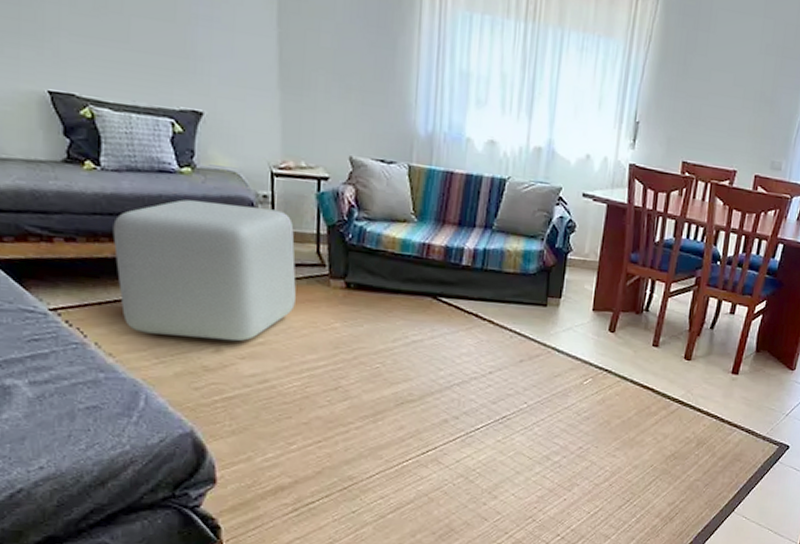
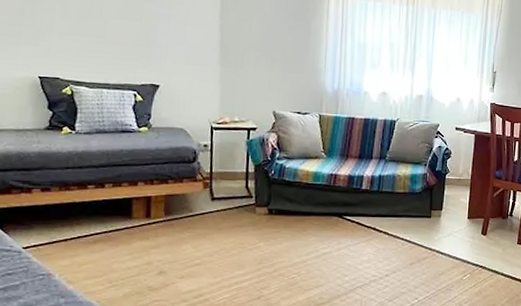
pouf: present [112,199,296,342] -> none [81,152,228,264]

